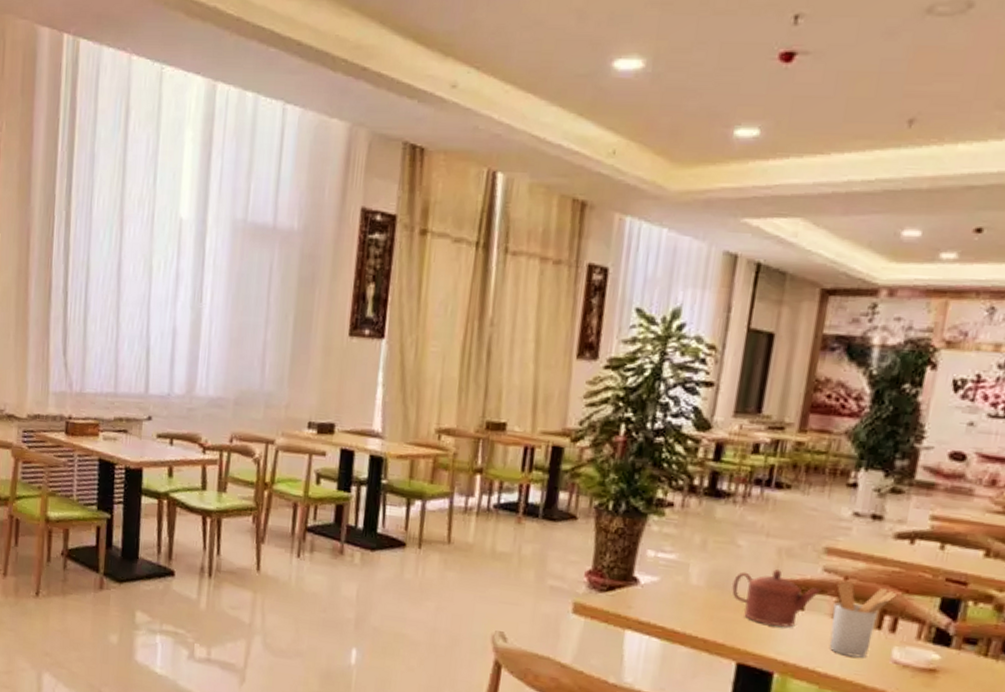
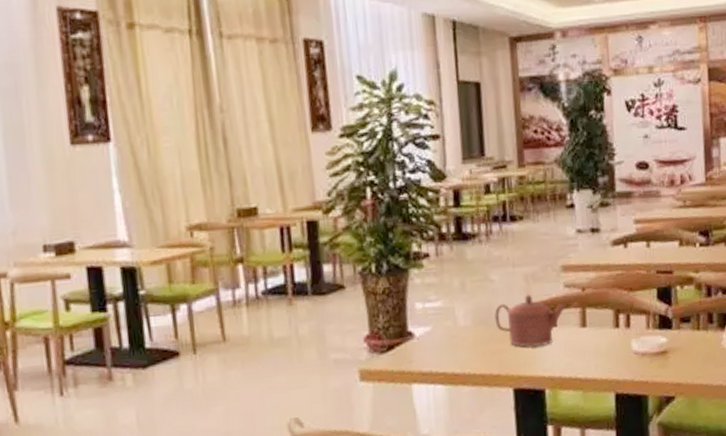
utensil holder: present [830,580,896,658] -> none [578,290,624,358]

